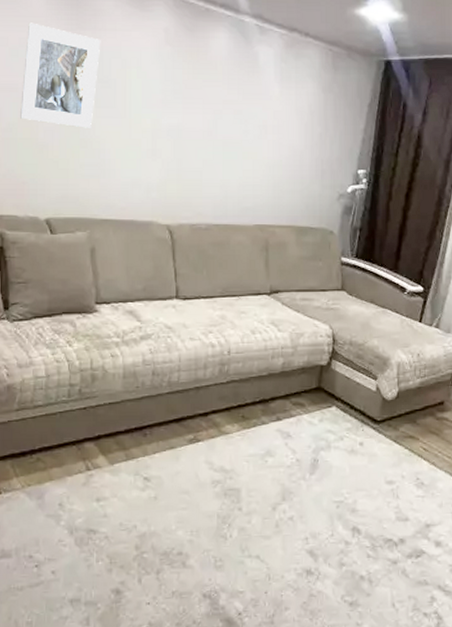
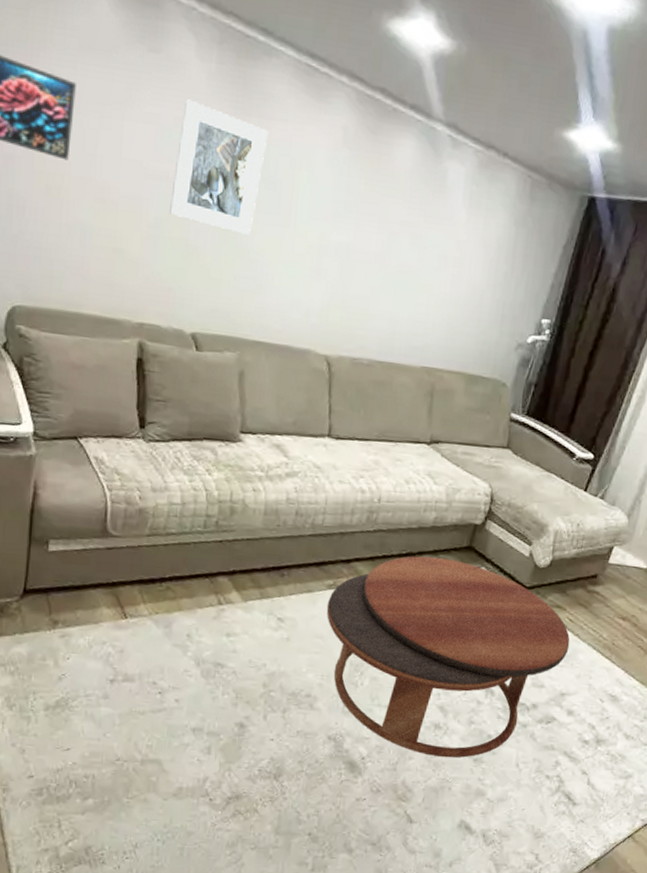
coffee table: none [189,402,428,605] -> present [326,556,570,758]

